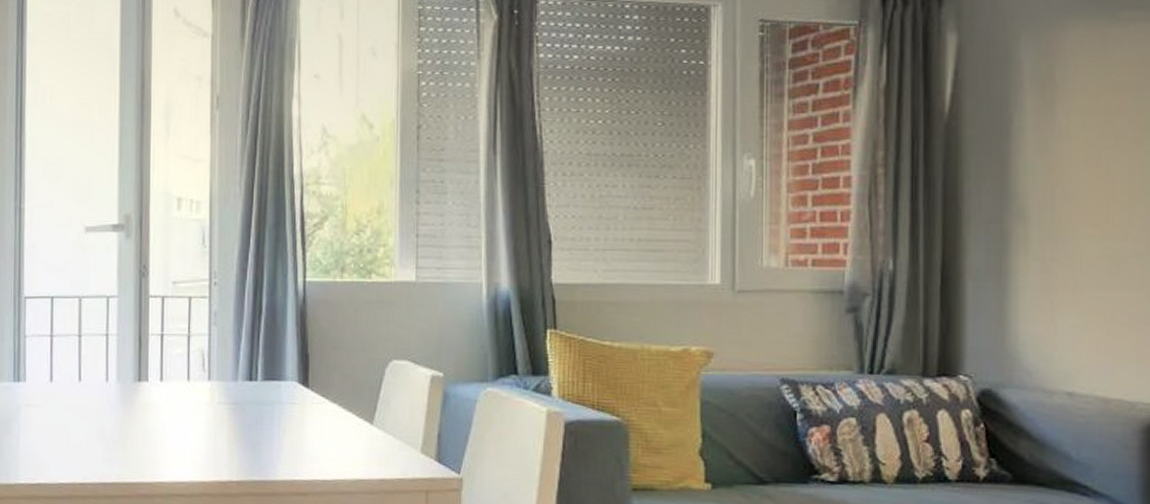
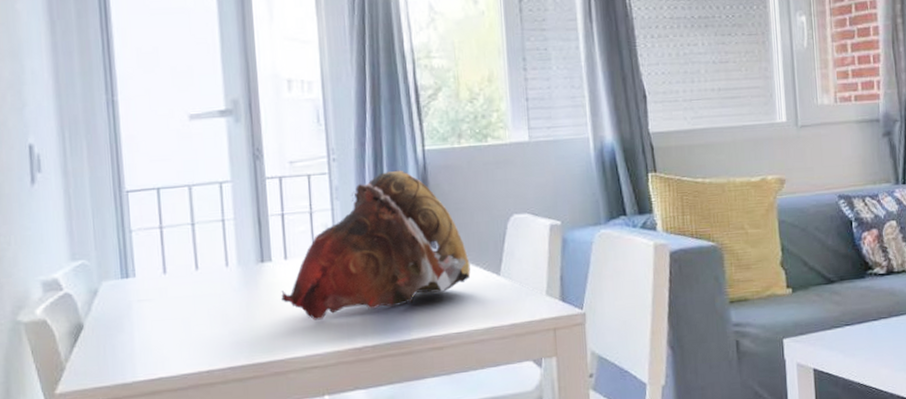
decorative bowl: none [154,300,343,447] -> present [281,170,471,320]

